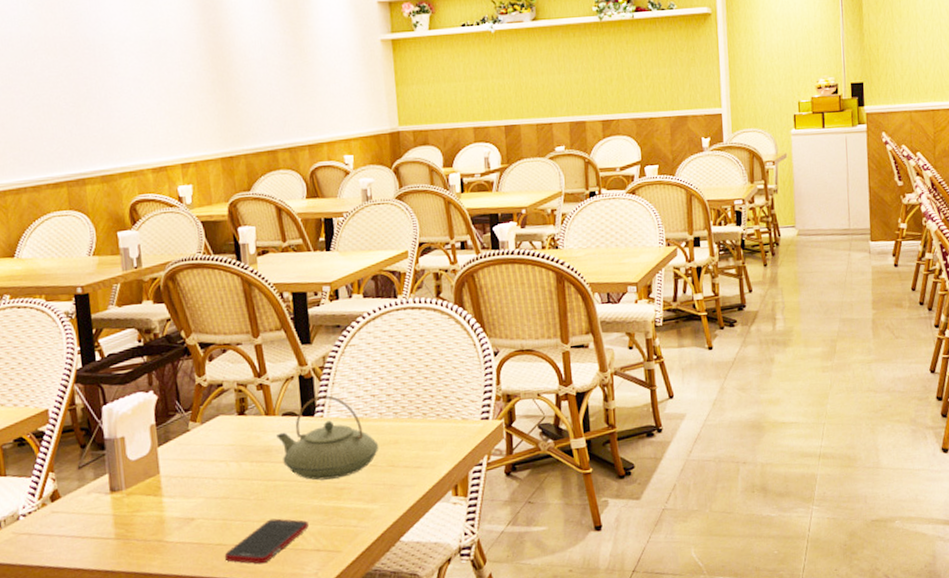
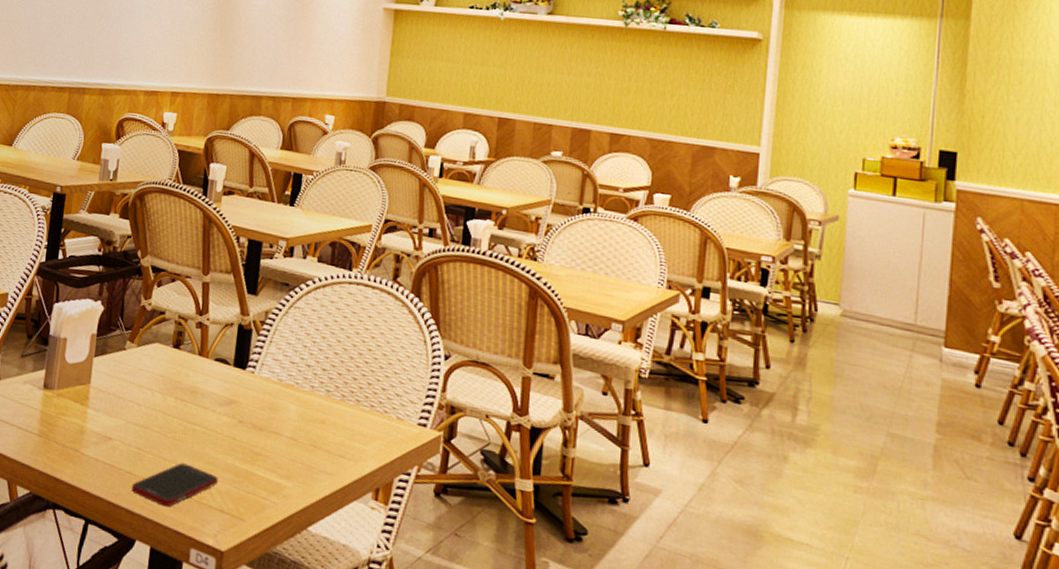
teapot: present [276,395,379,481] -> none [205,350,305,443]

